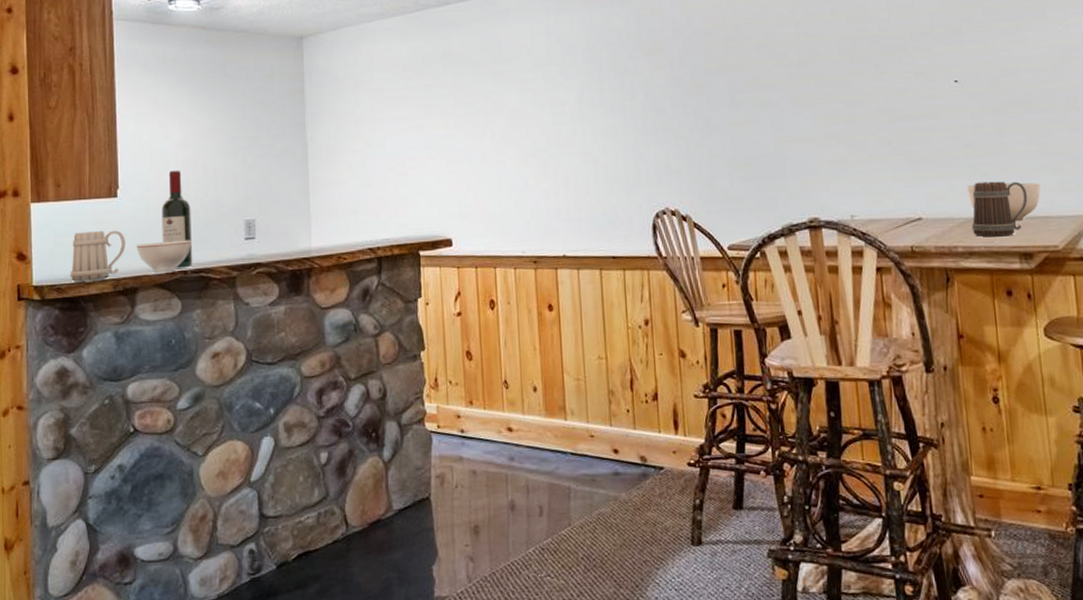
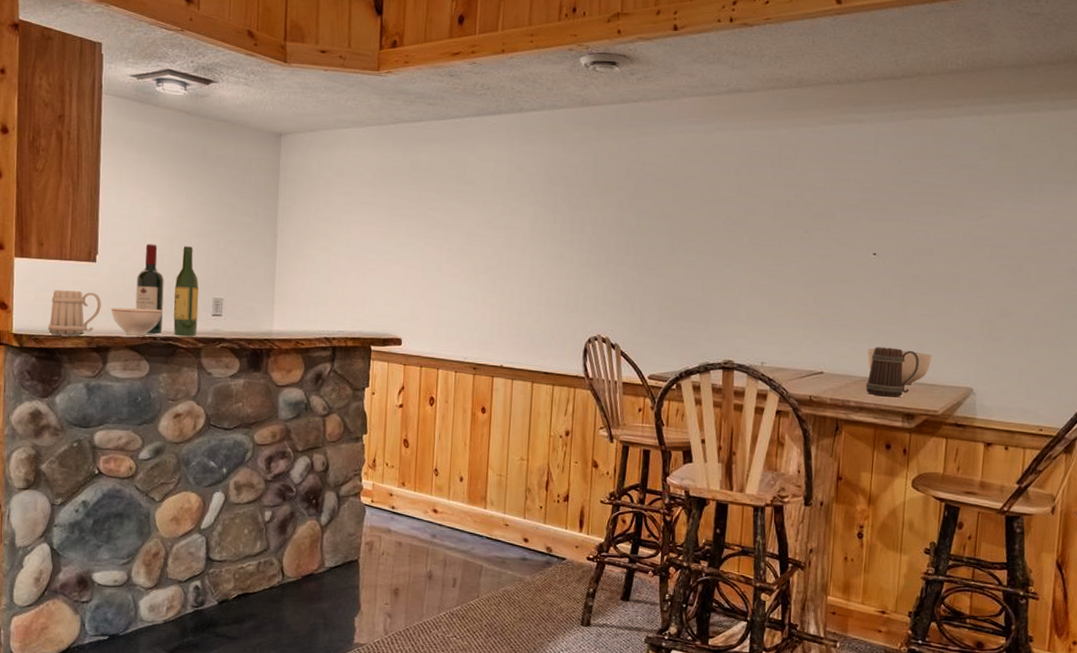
wine bottle: none [202,167,230,267] -> present [173,246,199,337]

